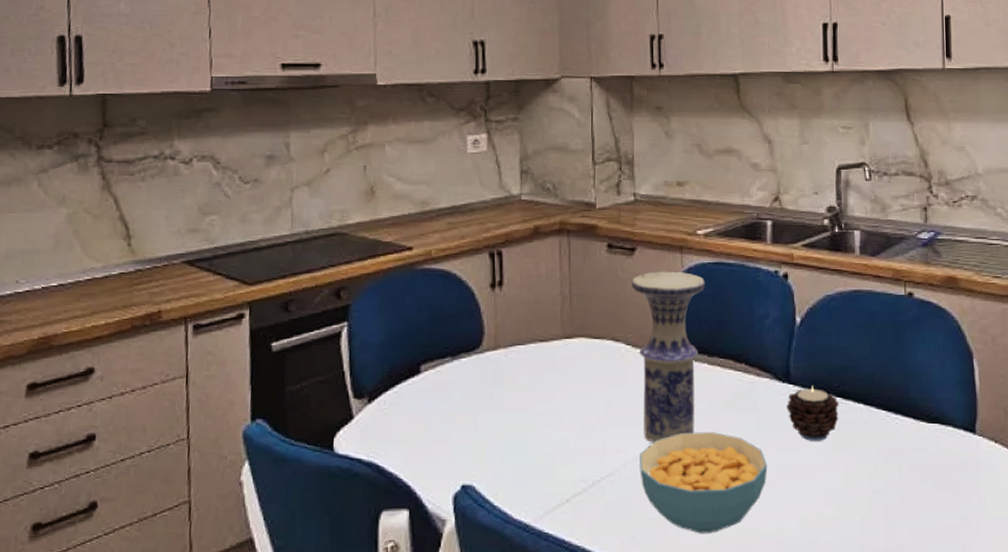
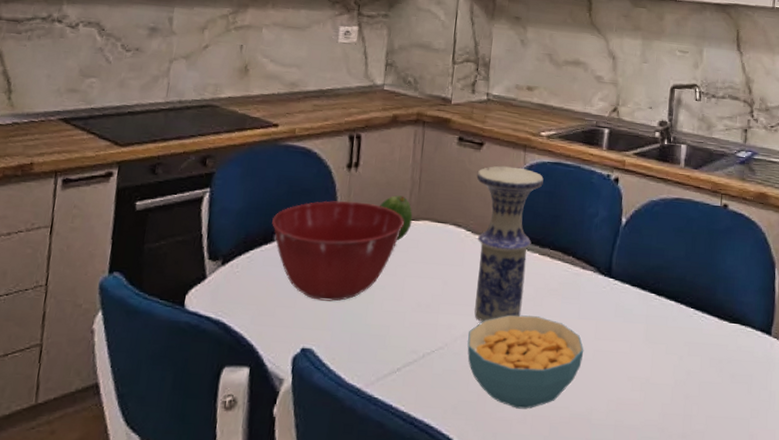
mixing bowl: none [416,323,557,433] -> present [272,200,404,301]
fruit: none [530,313,566,361] -> present [380,195,413,240]
candle: present [786,386,839,441] -> none [605,281,653,332]

